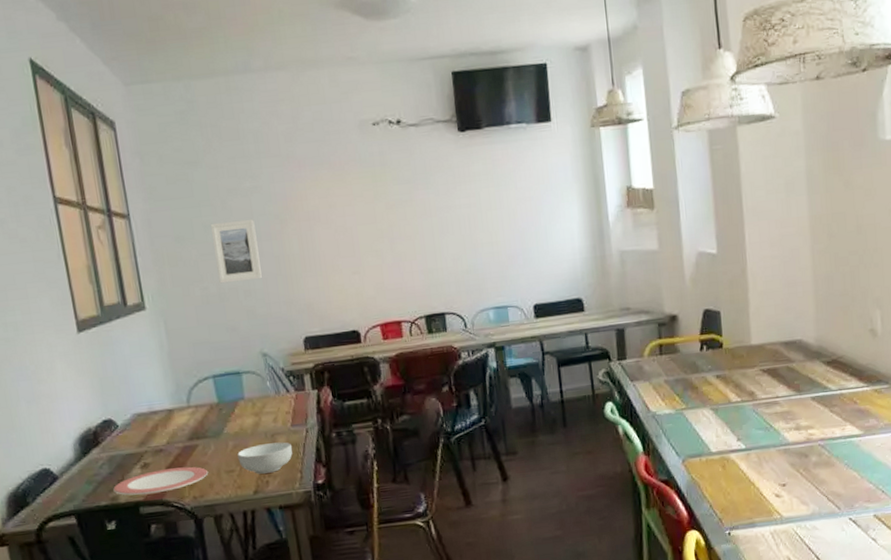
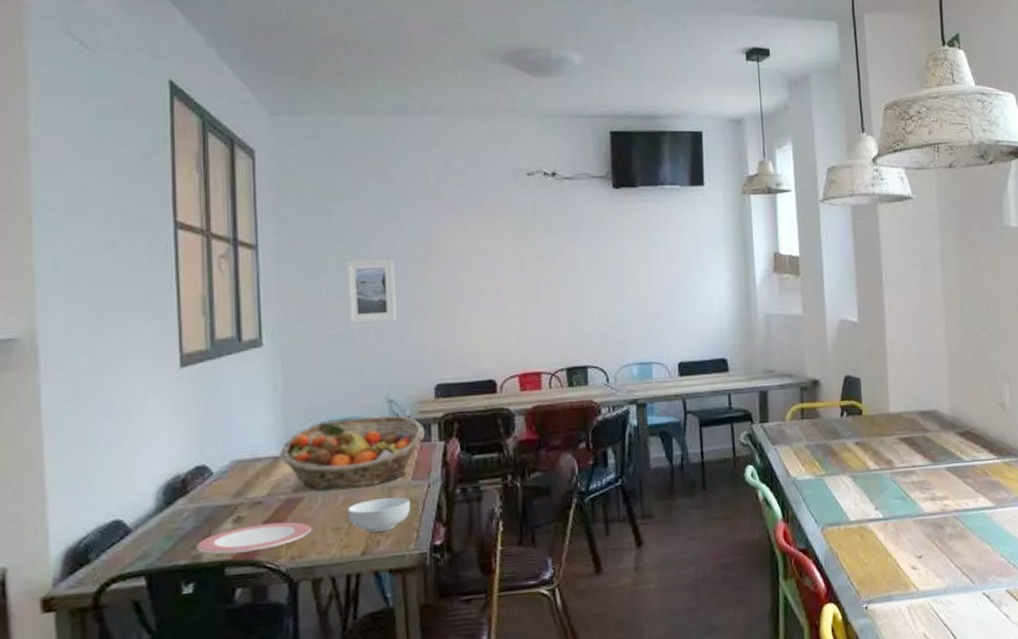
fruit basket: none [172,368,299,438] -> present [279,415,425,490]

